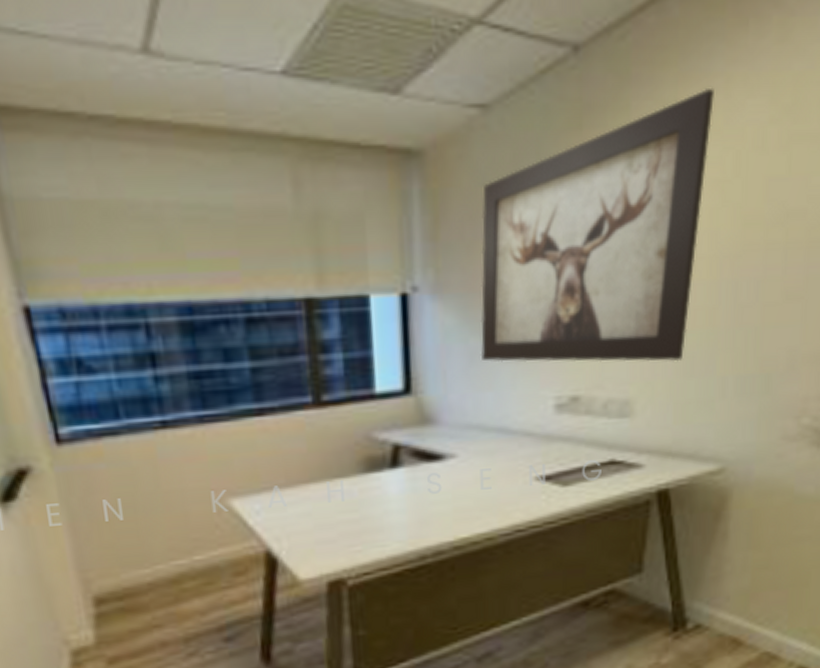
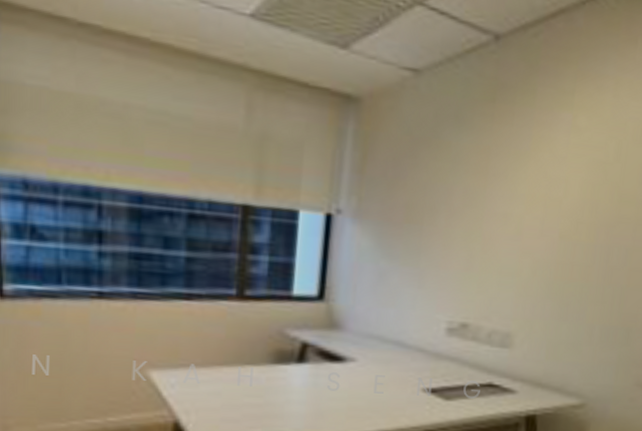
wall art: present [480,87,714,362] -> none [388,87,606,307]

